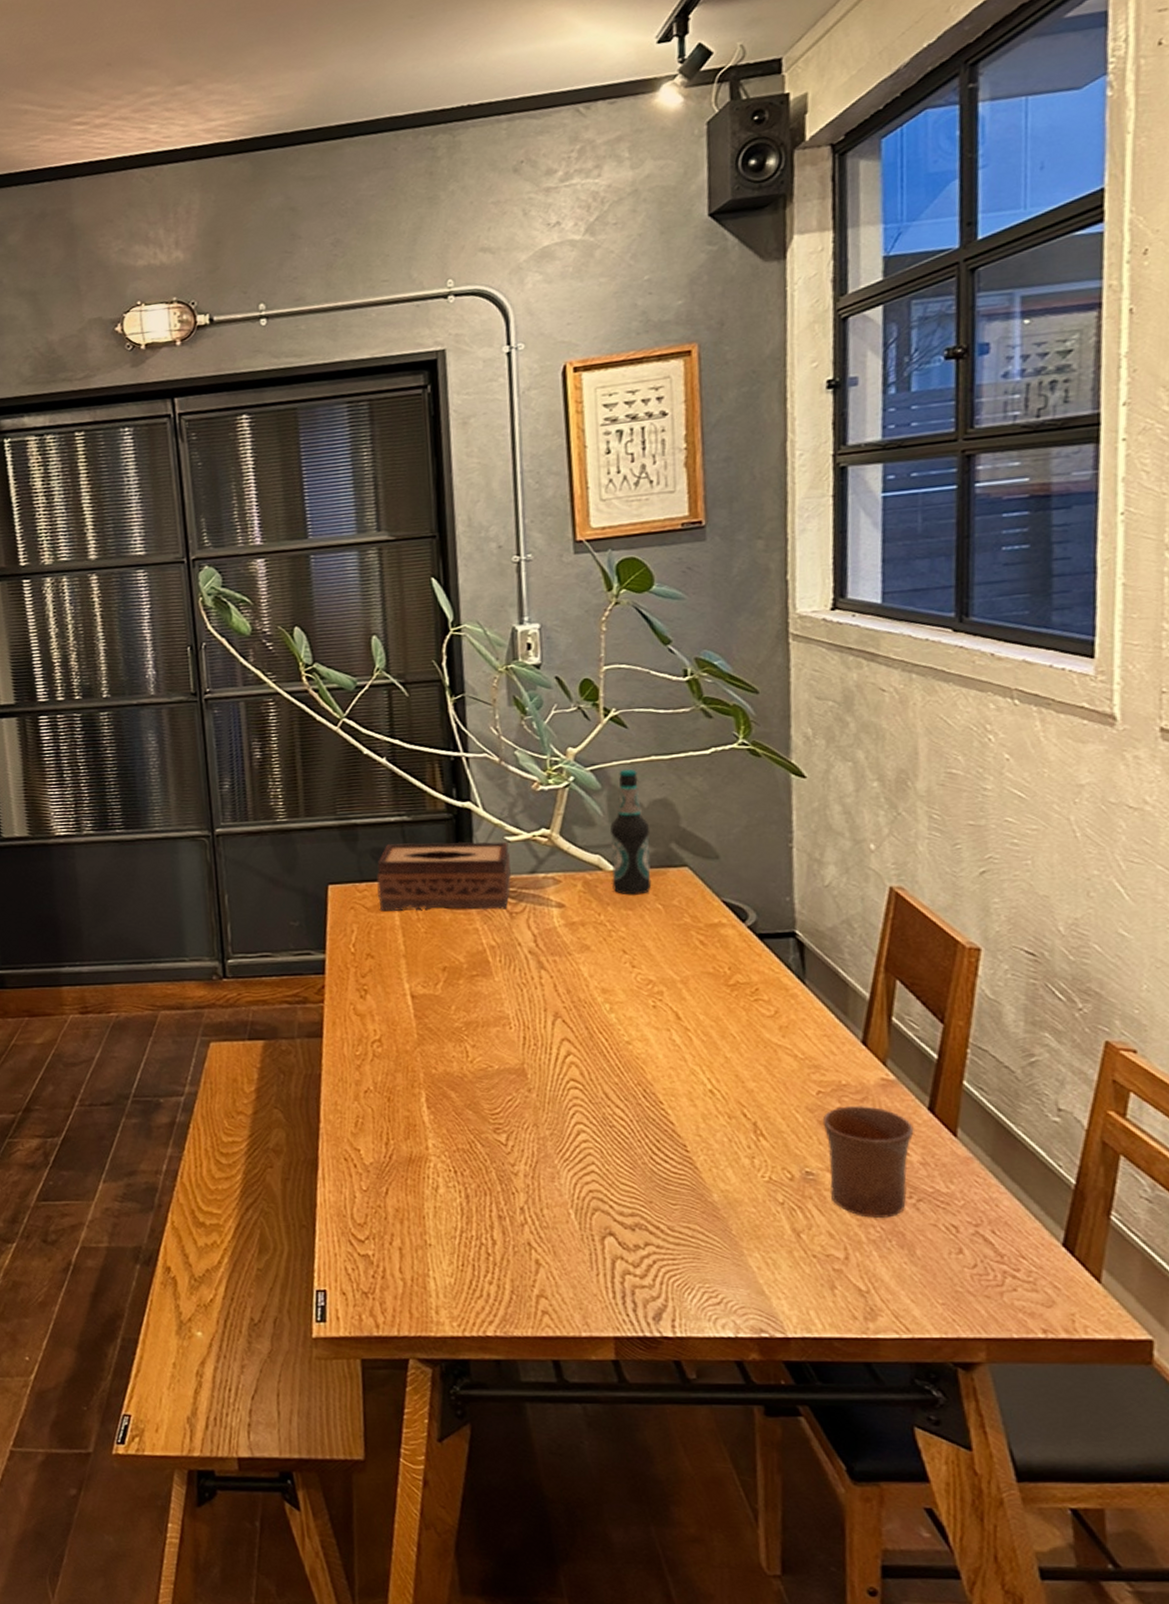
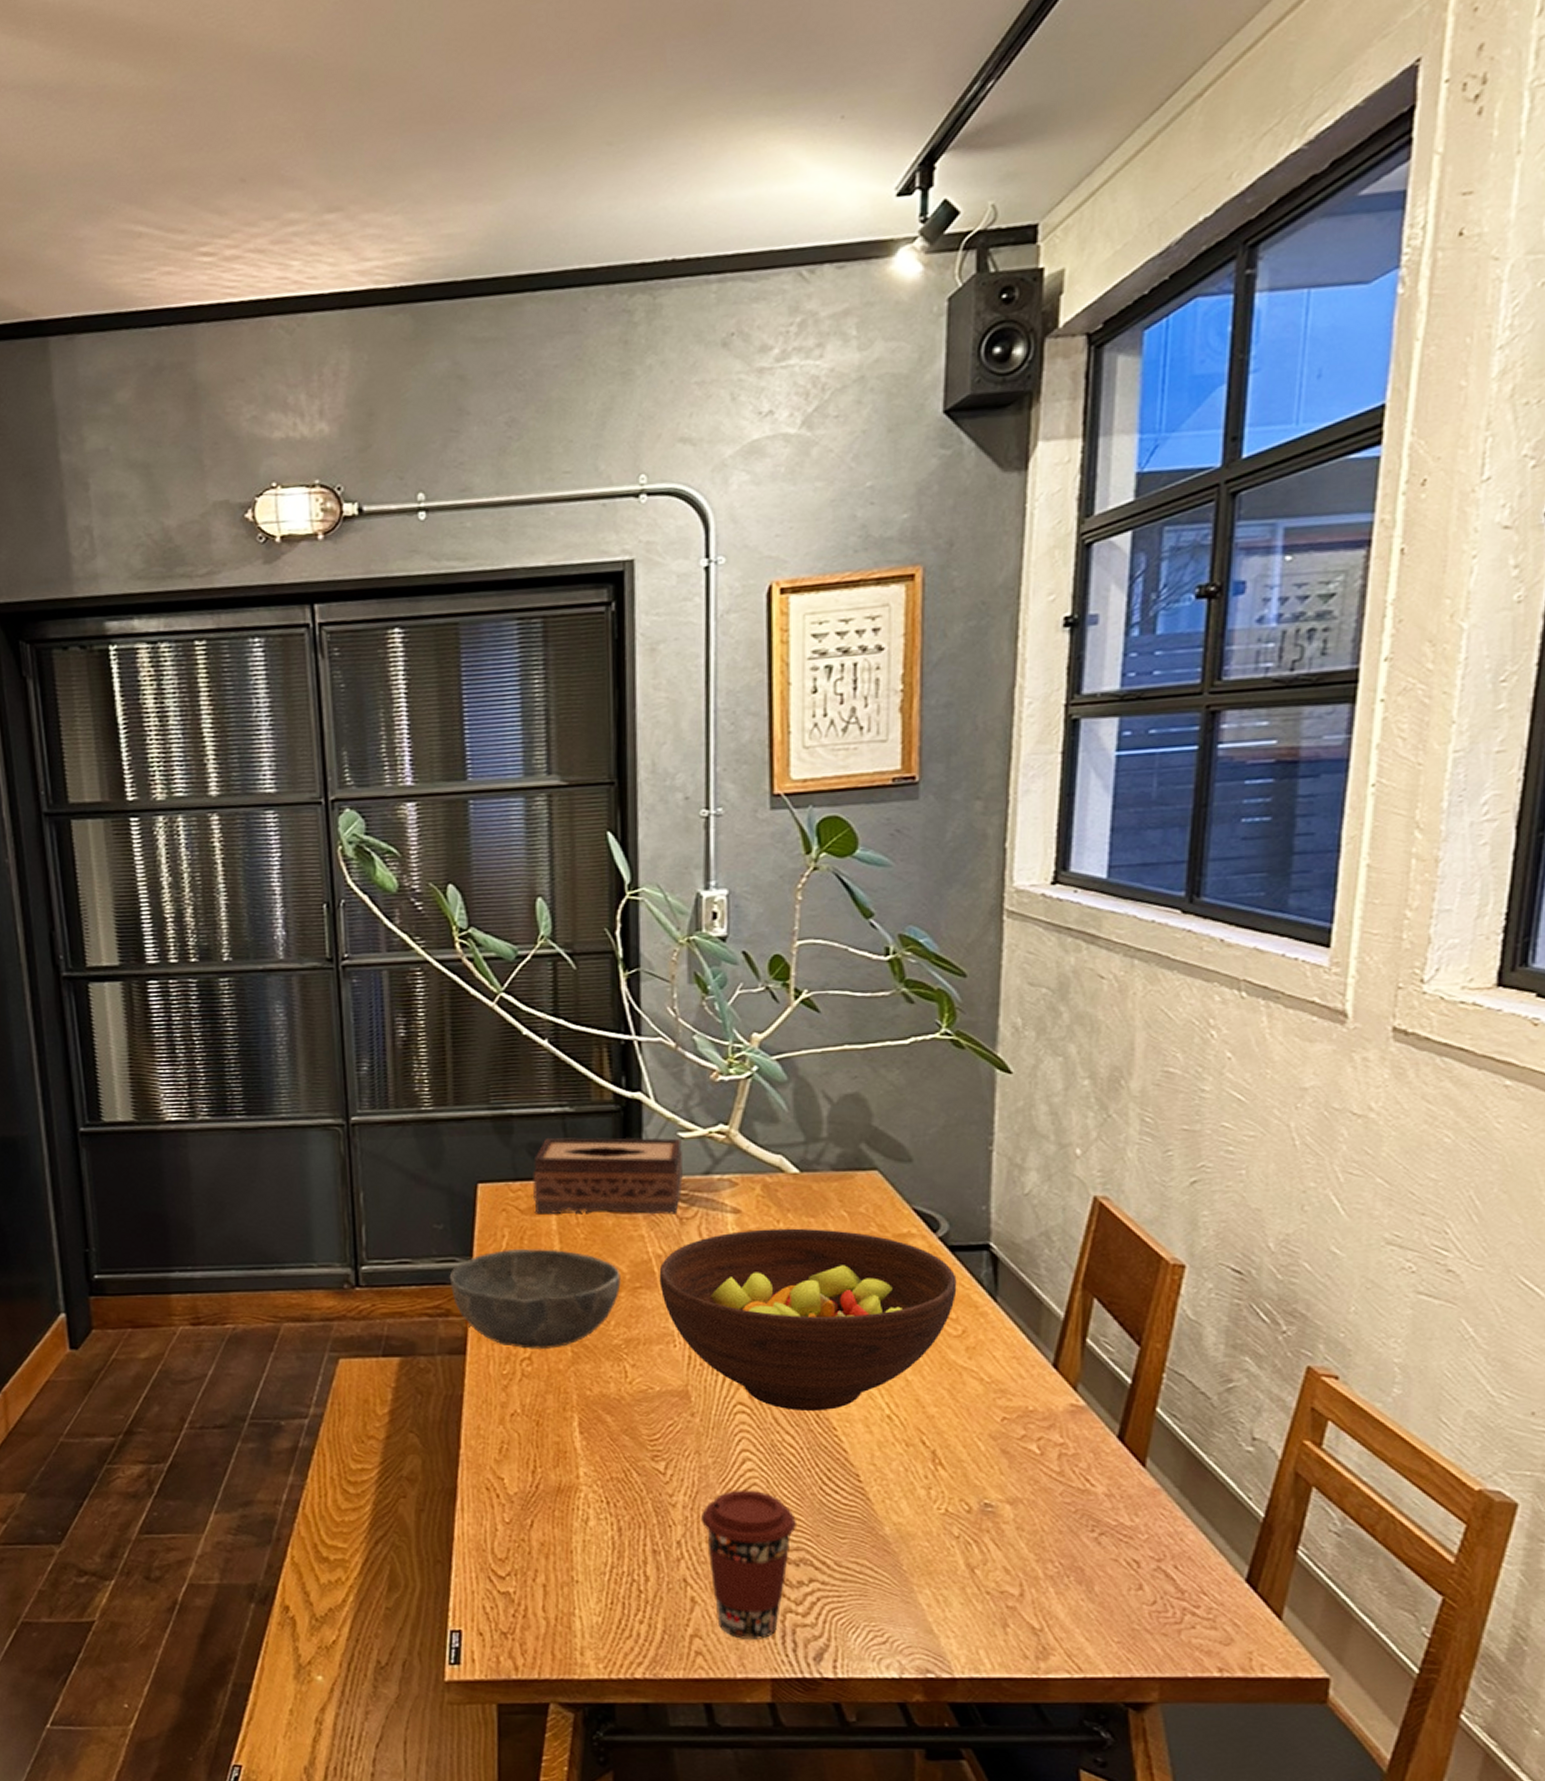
bowl: none [305,942,459,1033] -> present [449,1248,621,1350]
fruit bowl: none [493,920,768,1087] -> present [659,1228,957,1412]
coffee cup: none [541,1159,630,1300] -> present [700,1490,796,1639]
bottle: present [610,769,652,895] -> none [794,1060,839,1201]
mug: present [822,1106,914,1218] -> none [1005,1434,1101,1552]

